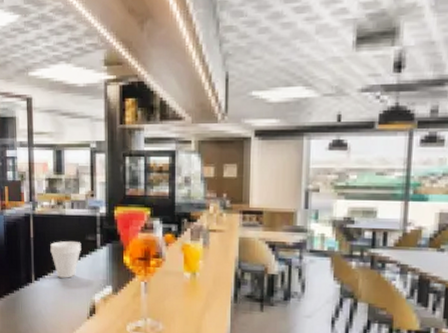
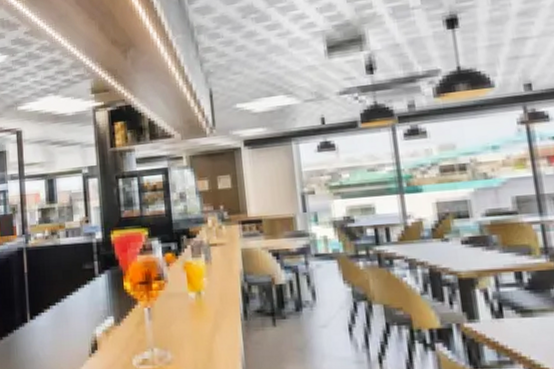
cup: present [50,240,81,278] -> none [45,271,79,314]

